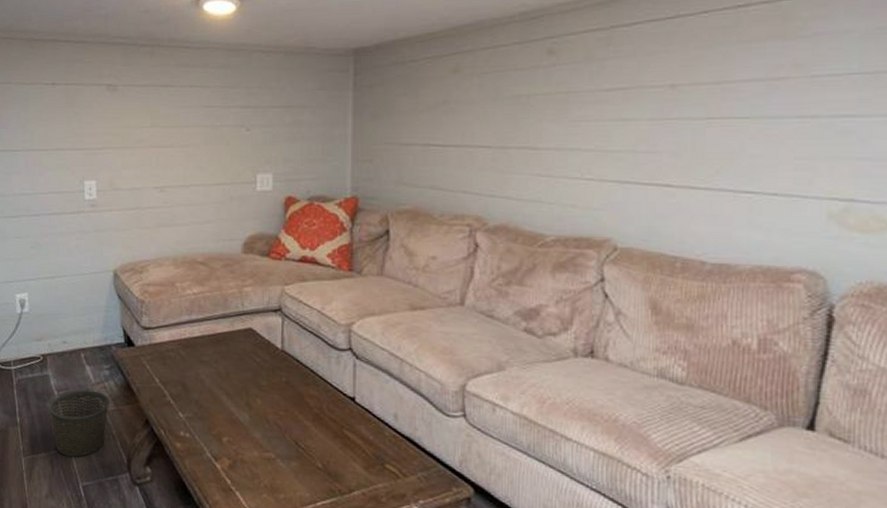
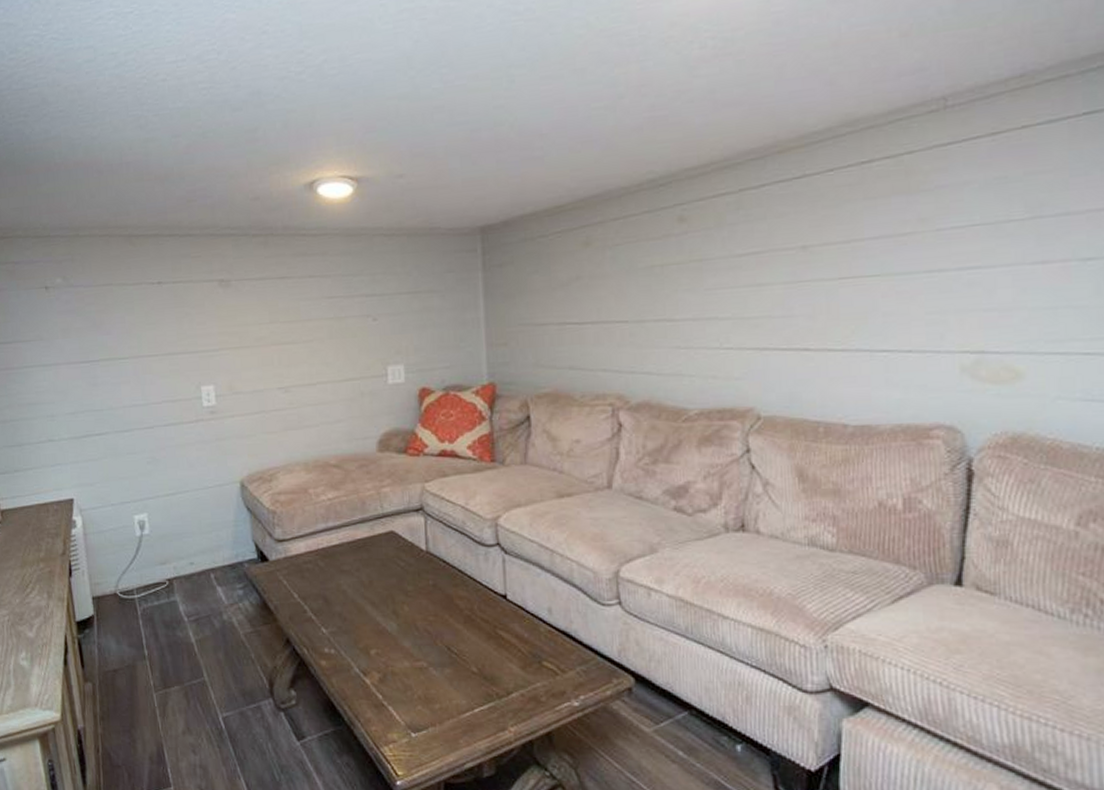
basket: present [49,389,110,457] -> none [179,613,246,687]

